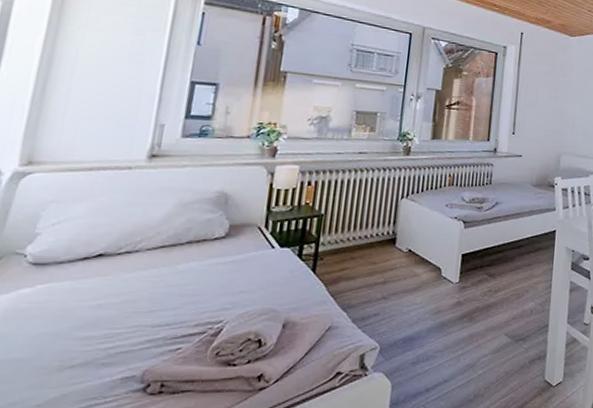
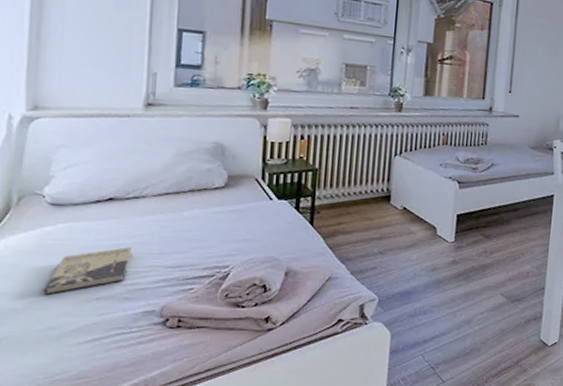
book: none [9,305,119,366] -> present [43,246,133,295]

